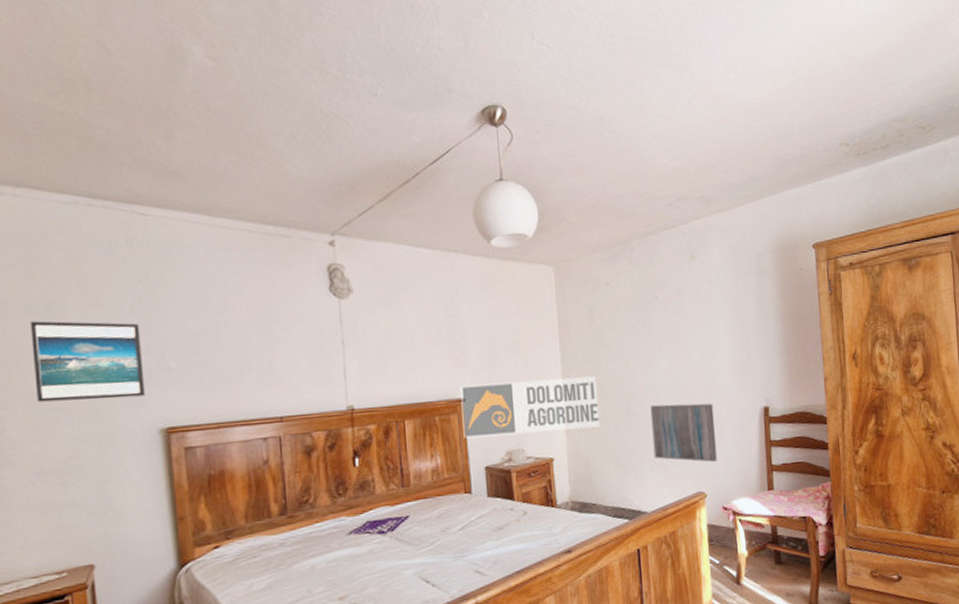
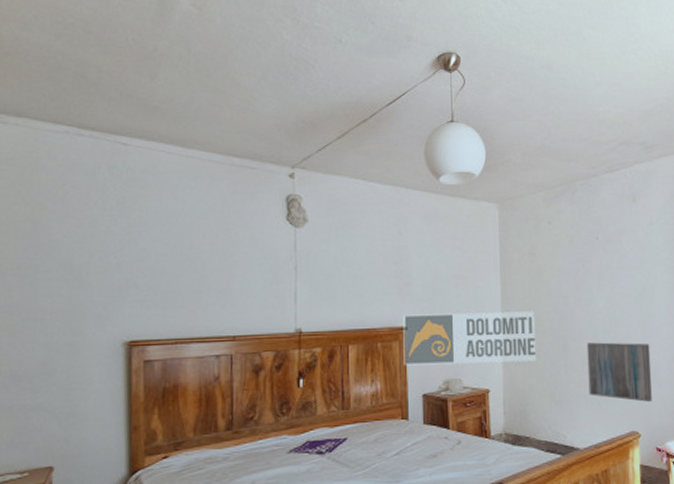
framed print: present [31,321,145,402] -> none [16,237,114,312]

